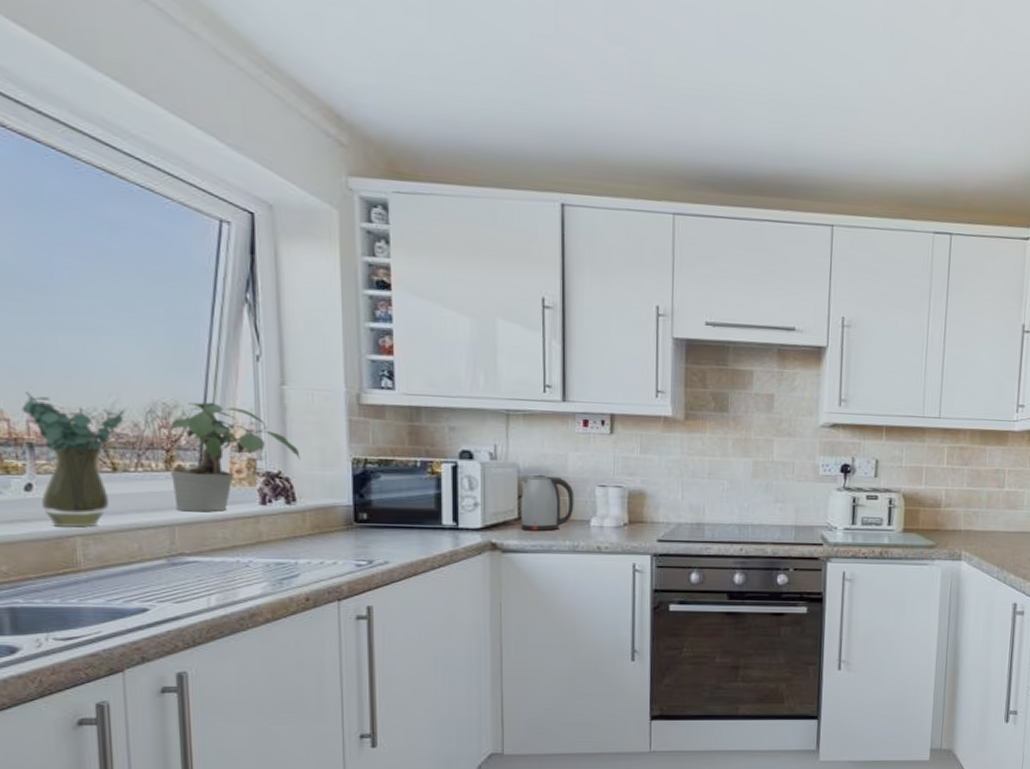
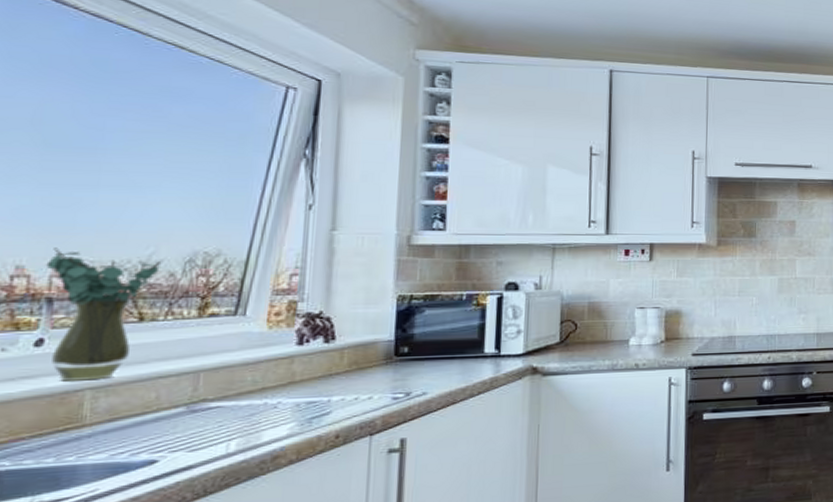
potted plant: present [170,402,301,512] -> none [203,249,345,357]
kettle: present [521,474,575,531] -> none [562,300,615,353]

